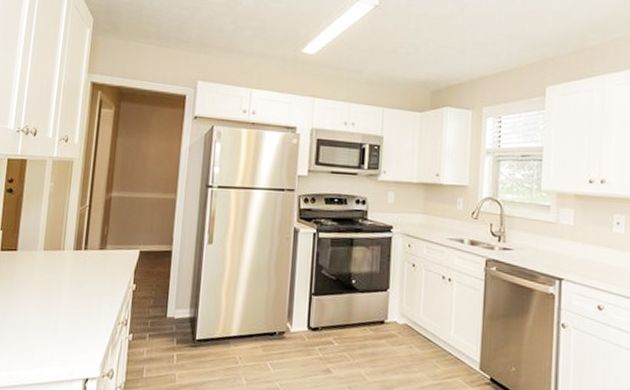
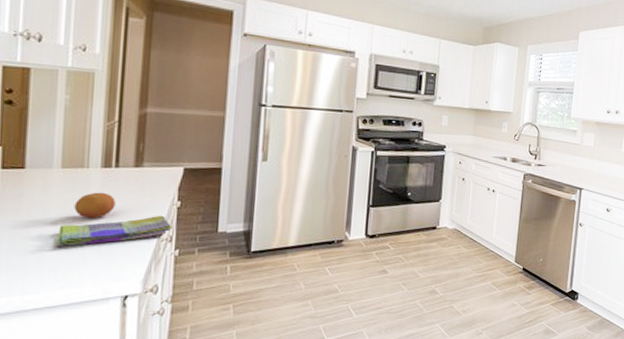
dish towel: none [34,297,128,327] -> present [54,215,173,248]
fruit: none [51,273,83,300] -> present [74,192,116,219]

